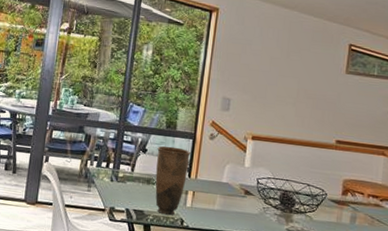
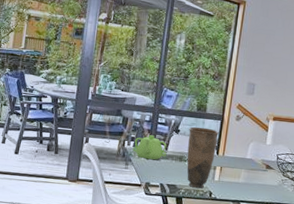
teapot: none [95,154,133,182] -> present [132,135,167,160]

